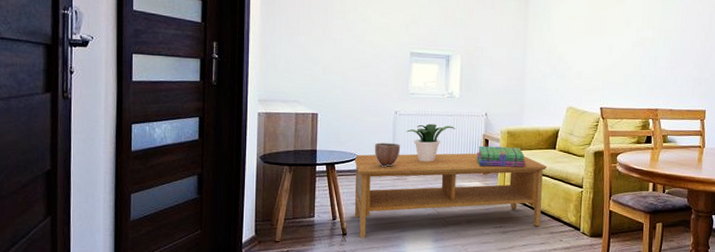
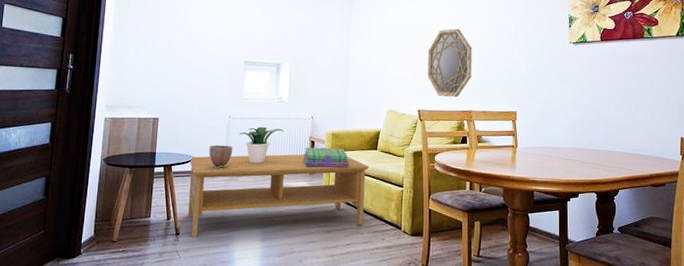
home mirror: none [611,19,661,95] -> present [427,28,472,98]

